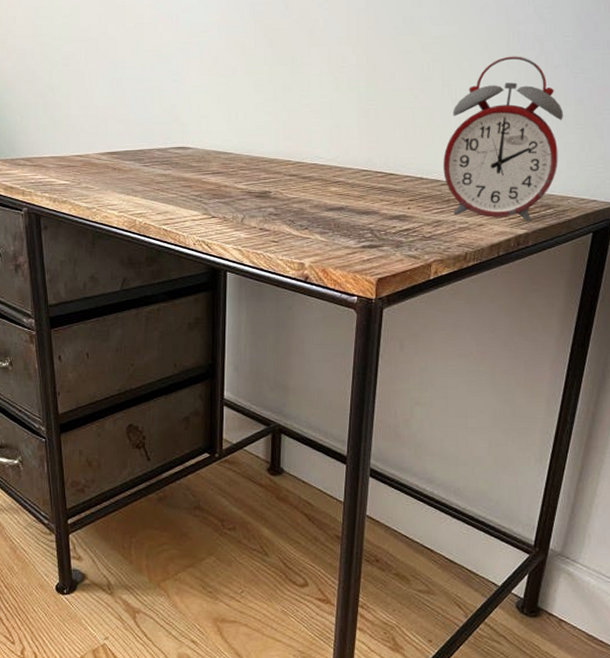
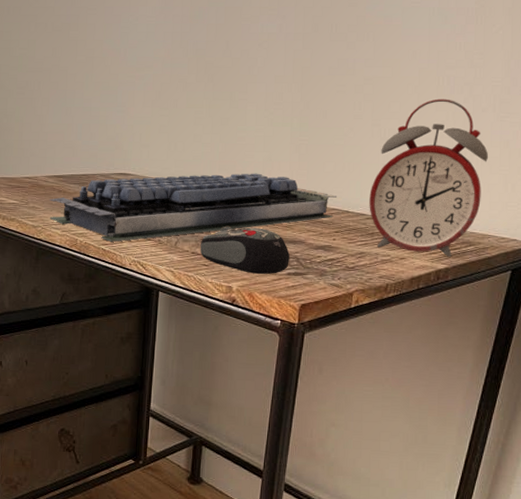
computer keyboard: none [104,141,410,221] -> present [50,173,338,242]
computer mouse: none [269,199,363,248] -> present [200,227,290,274]

